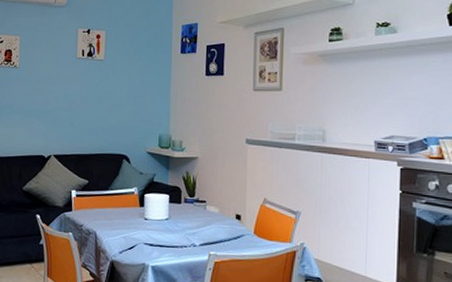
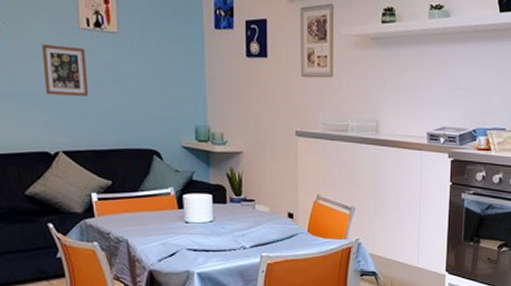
picture frame: none [47,71,79,111] -> present [41,44,89,96]

